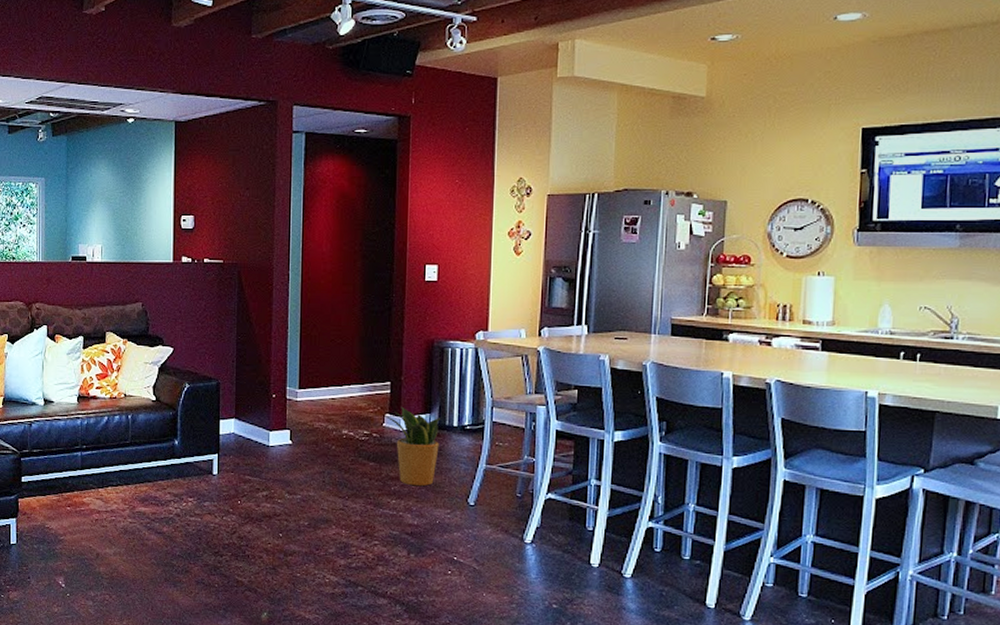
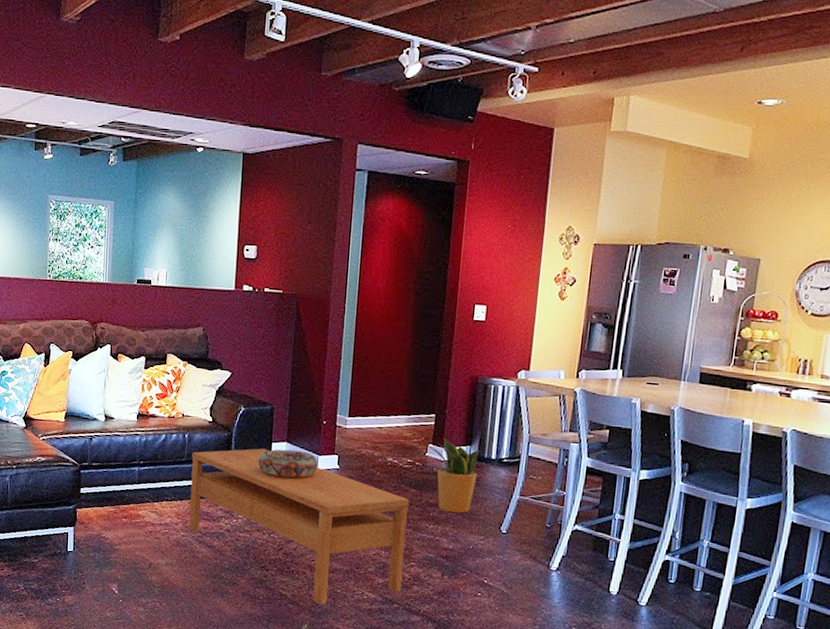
coffee table: none [136,426,368,590] -> present [189,448,409,605]
decorative bowl: none [207,426,269,456] -> present [258,449,318,478]

